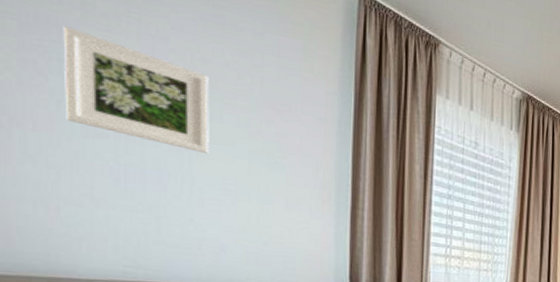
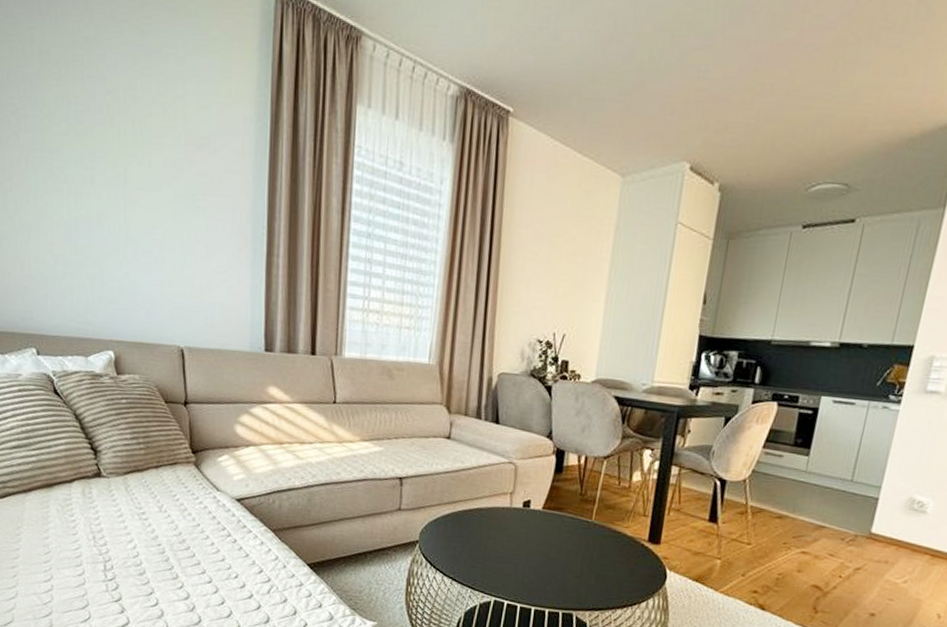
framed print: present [63,26,210,153] -> none [27,80,140,201]

